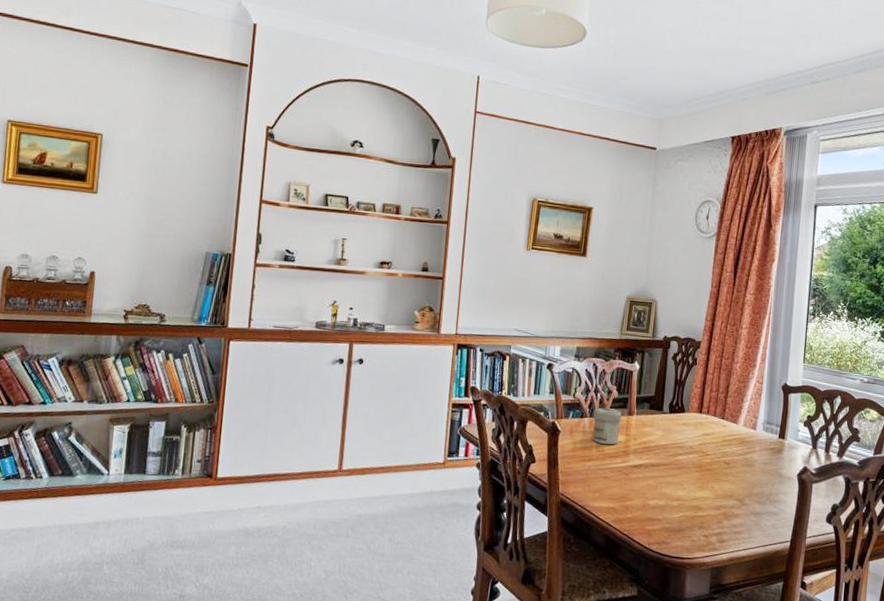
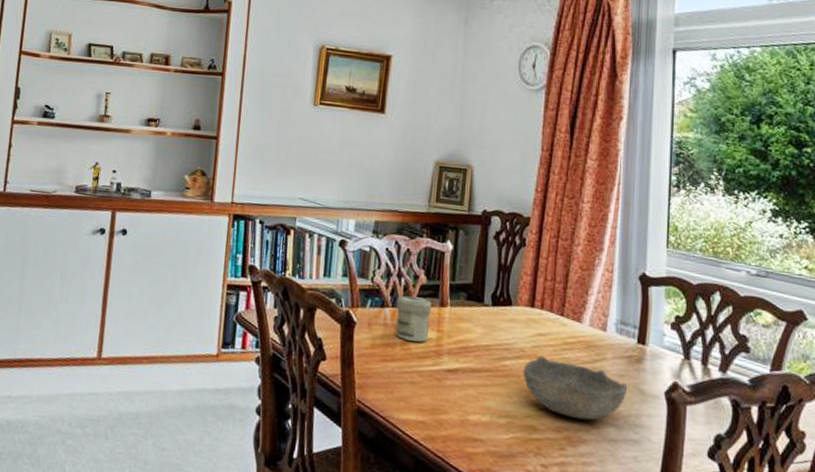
bowl: none [691,451,770,499] -> present [523,356,628,421]

